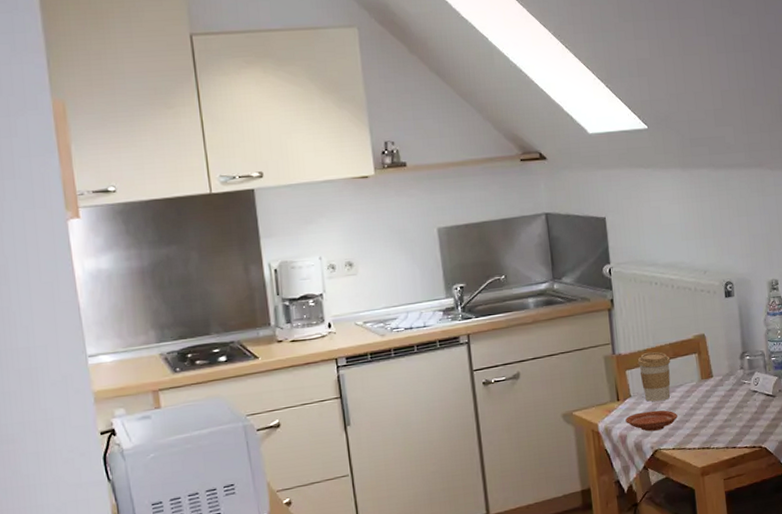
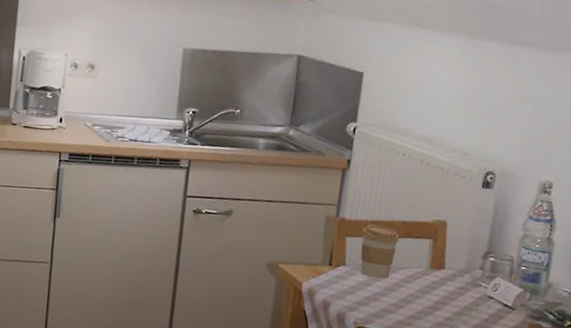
plate: present [625,410,678,432] -> none [333,283,393,308]

